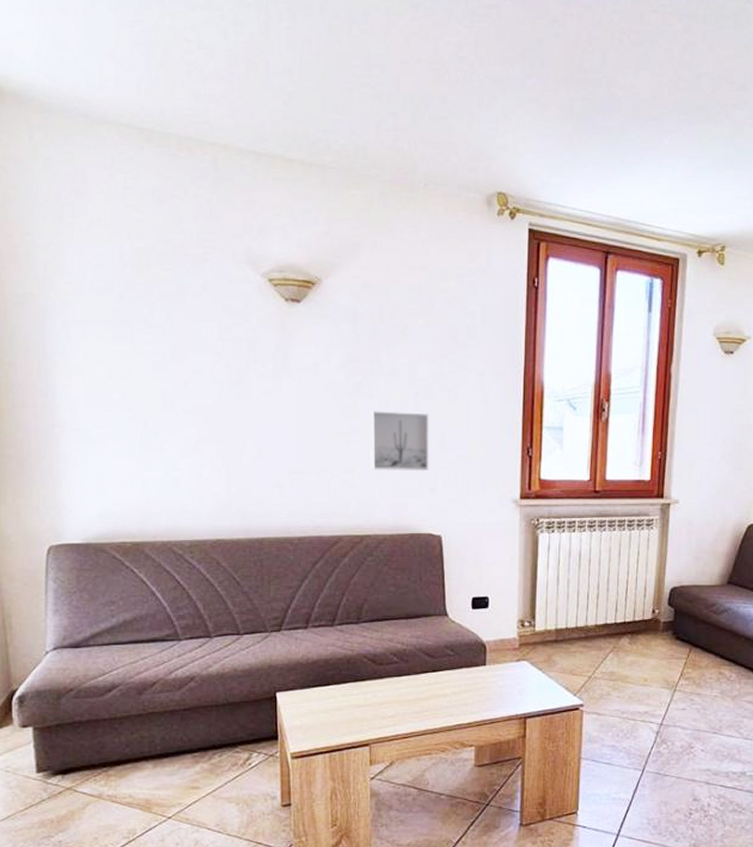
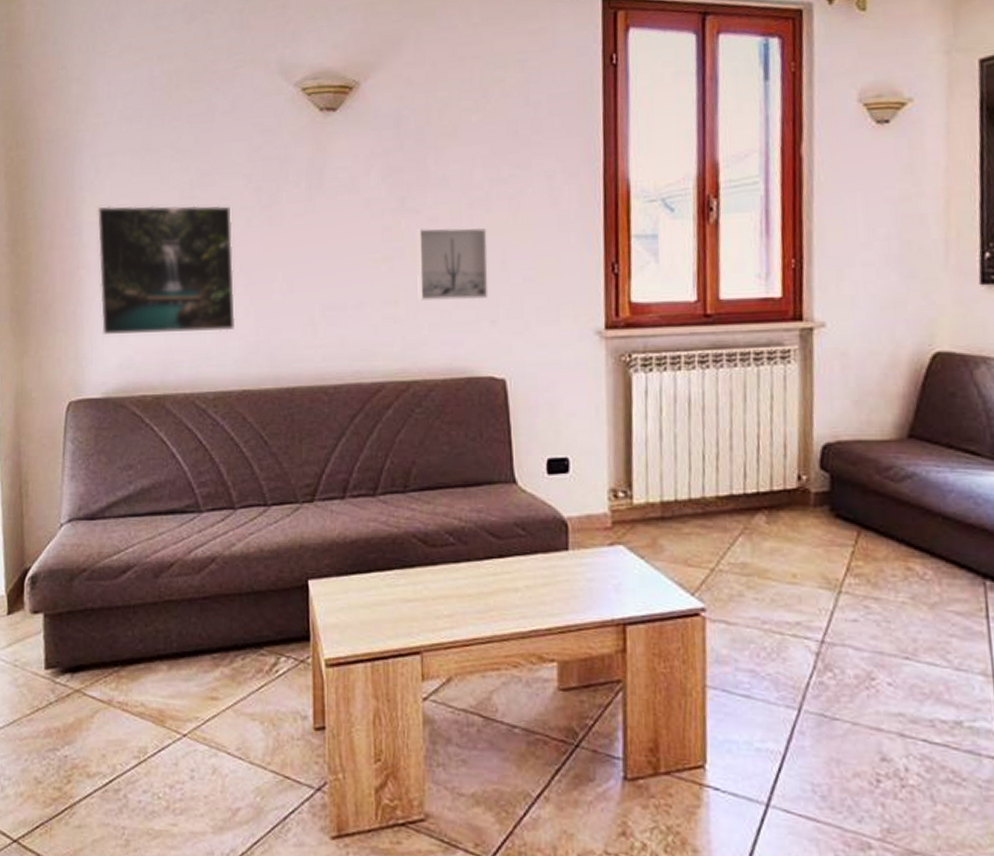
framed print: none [70,371,209,489] -> present [97,205,236,334]

